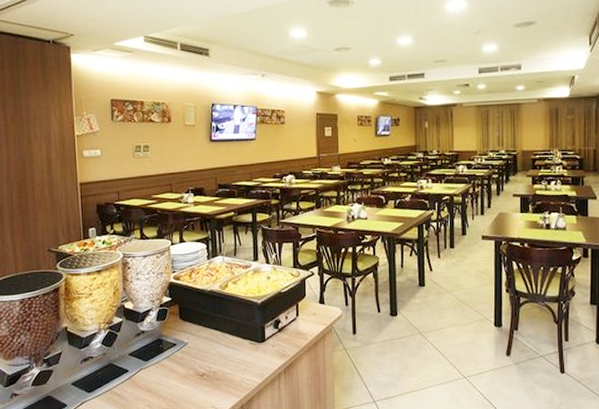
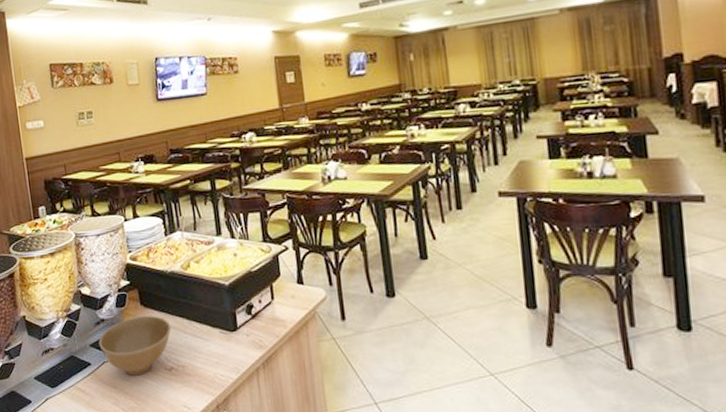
bowl: none [137,329,207,381] -> present [98,316,172,376]

